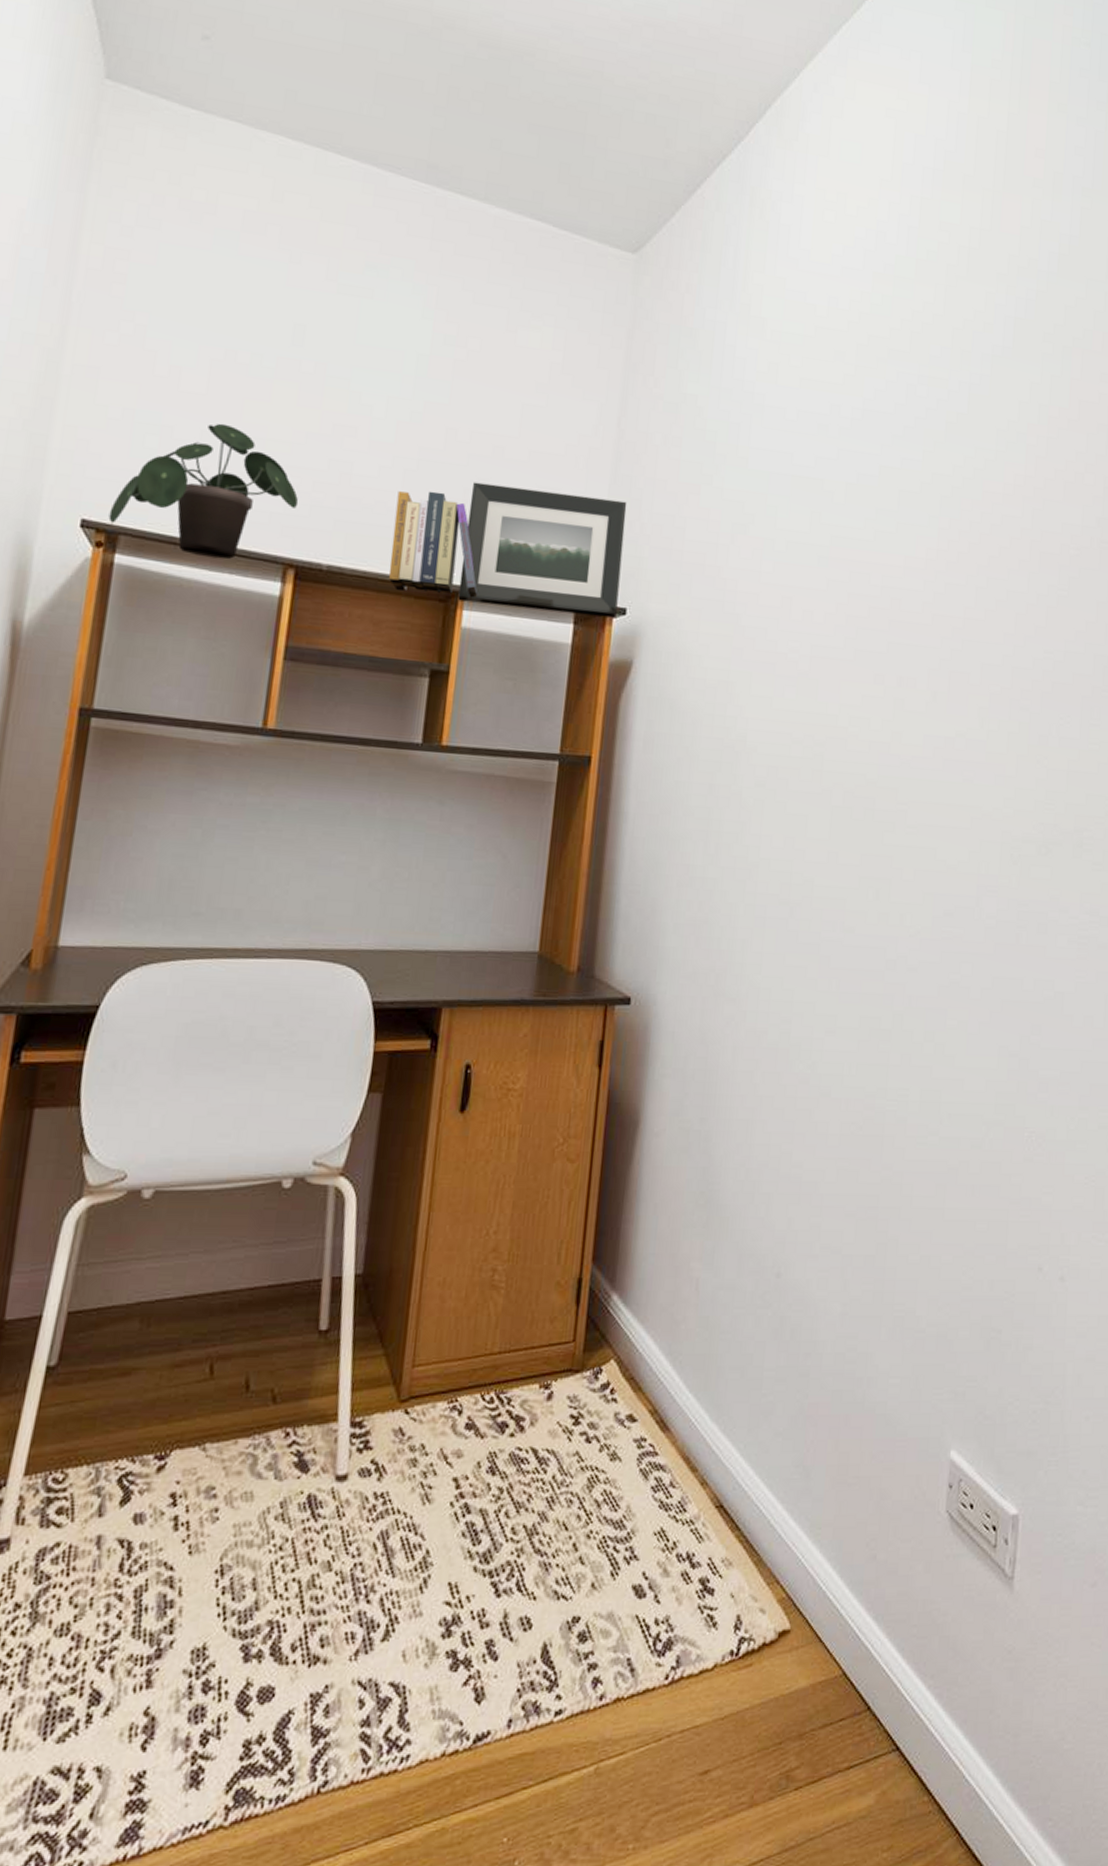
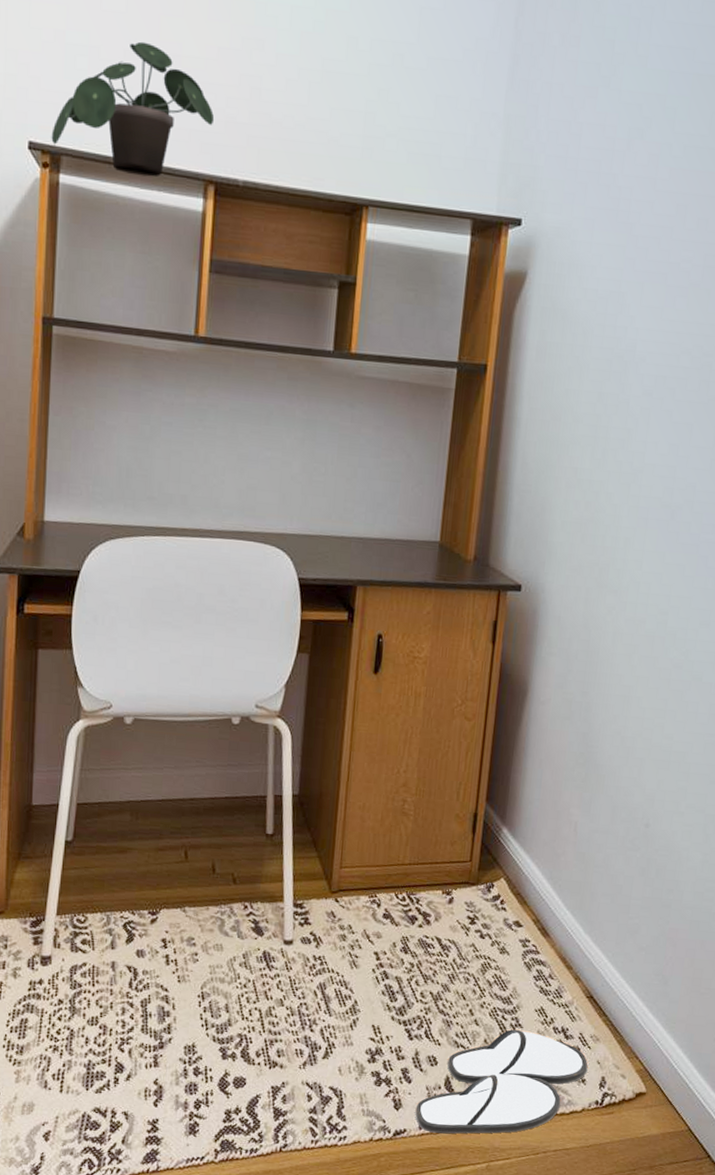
books: present [389,491,478,598] -> none [298,103,381,211]
picture frame: present [458,482,627,618] -> none [362,92,524,229]
slippers: none [502,1564,720,1731] -> present [415,1029,588,1134]

